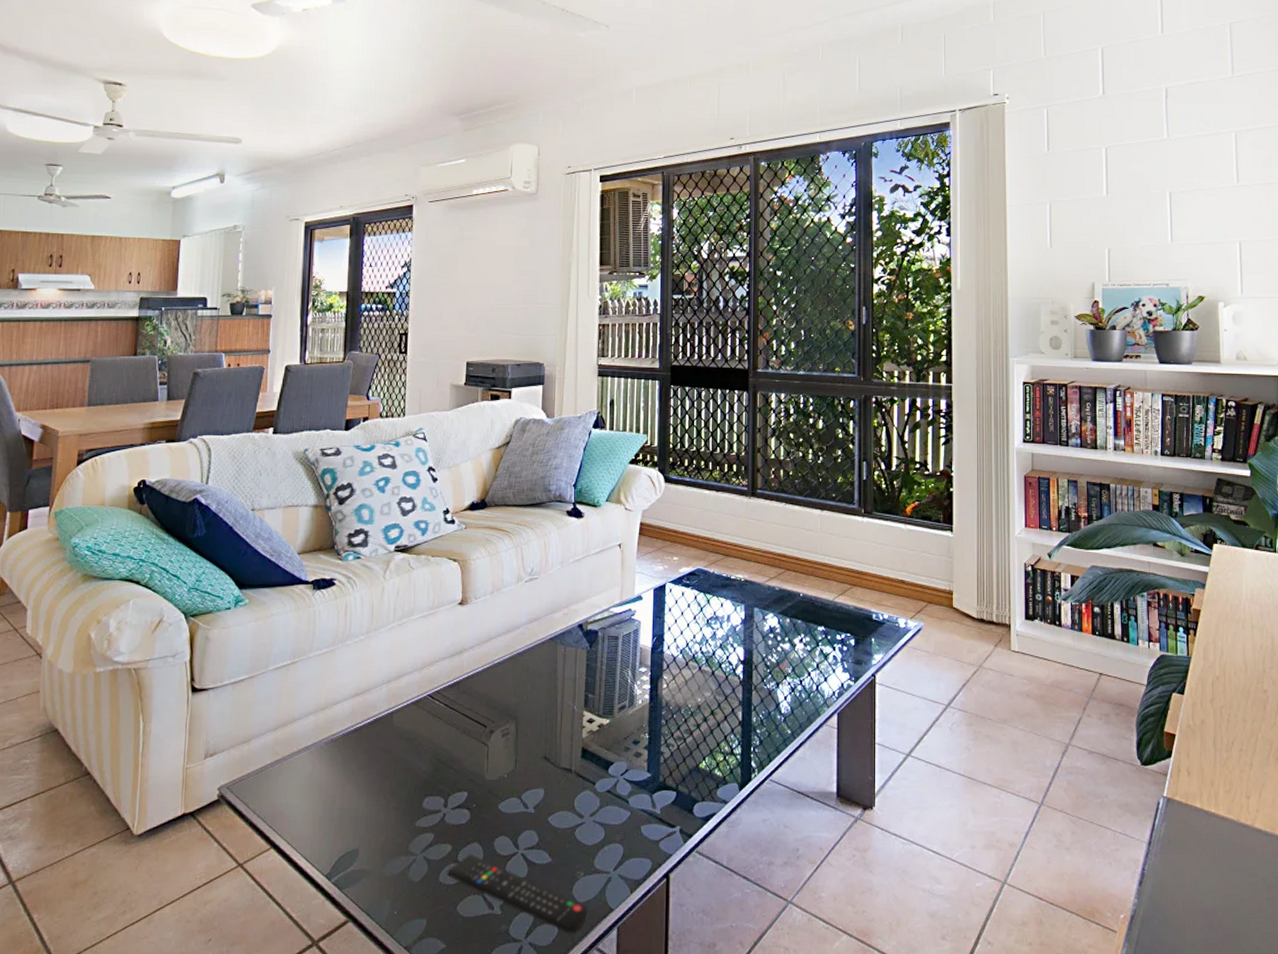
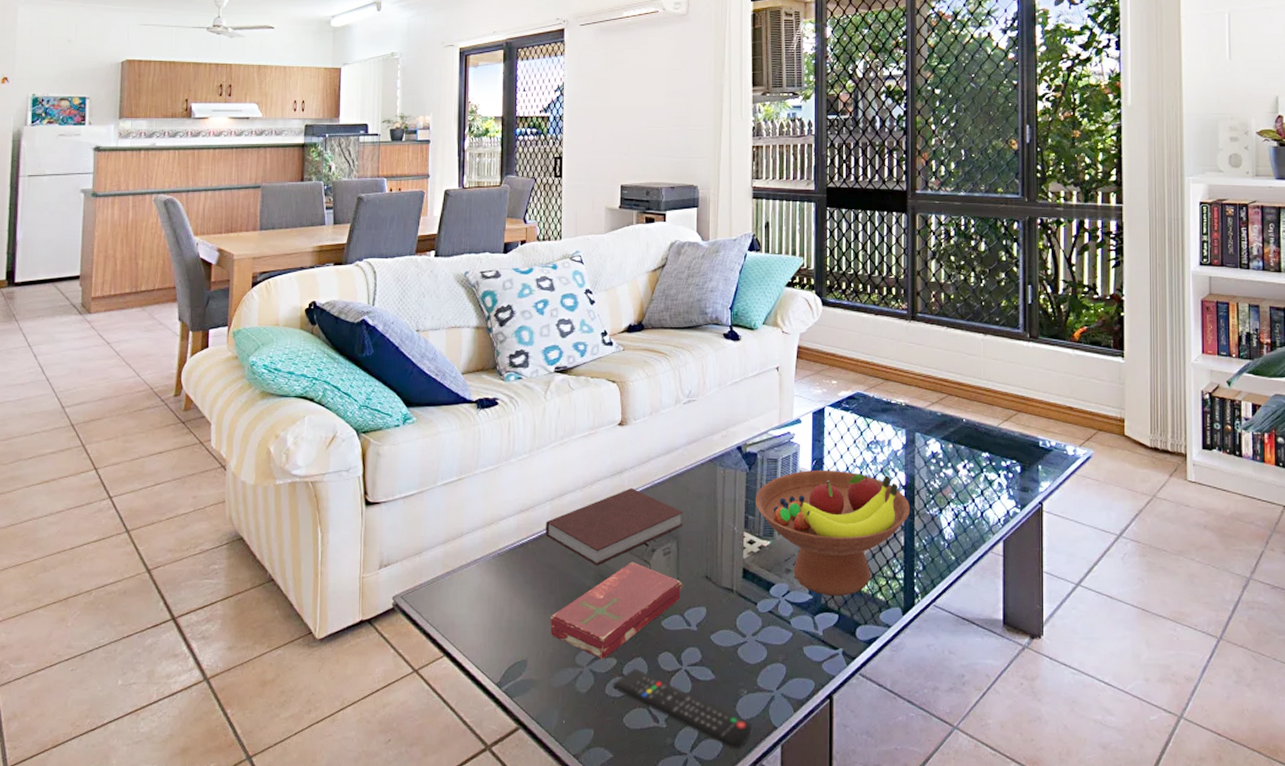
notebook: none [381,668,524,749] -> present [546,487,684,566]
book: none [383,744,521,846] -> present [550,561,683,660]
fruit bowl: none [595,646,748,774] -> present [755,469,910,597]

